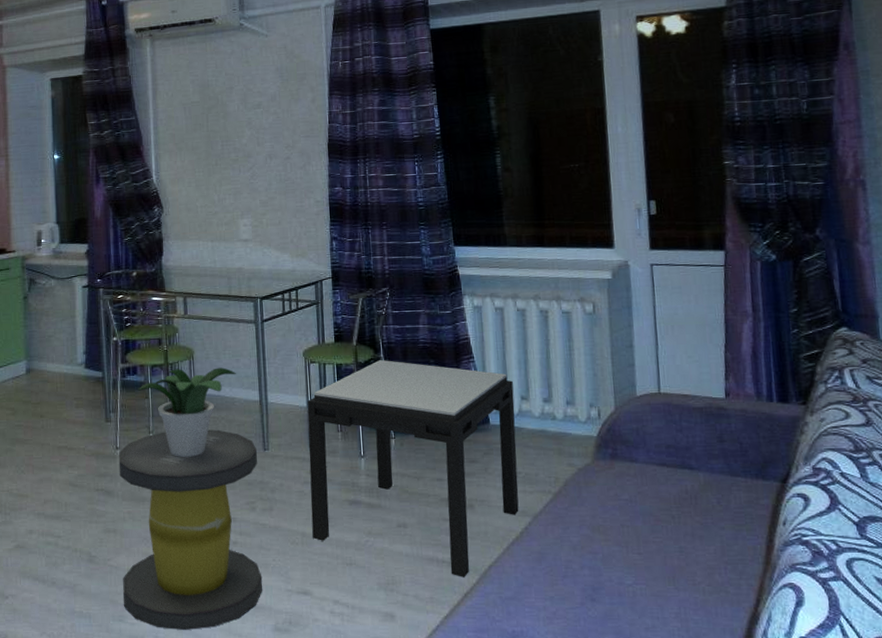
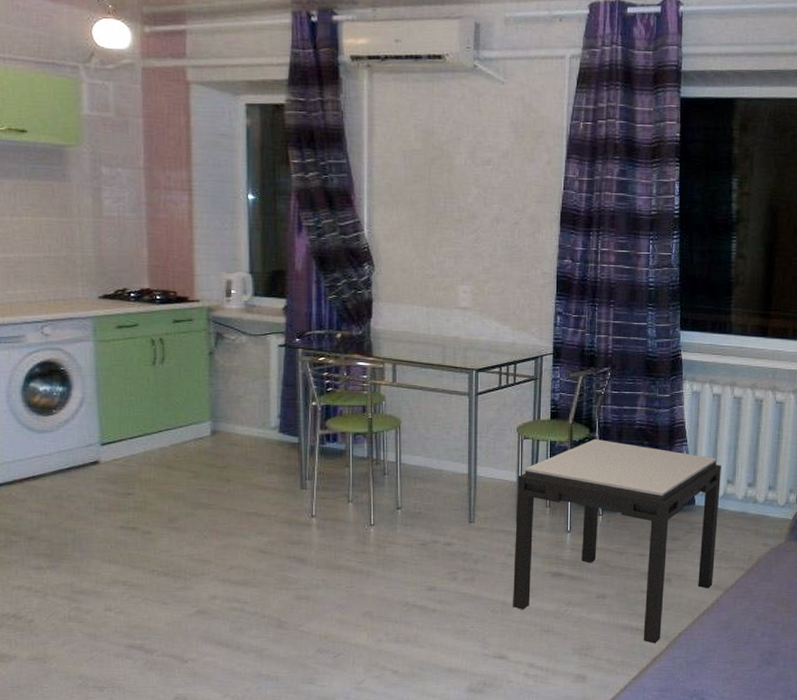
stool: present [118,429,263,631] -> none [313,501,463,692]
potted plant: present [137,367,236,457] -> none [337,438,445,527]

